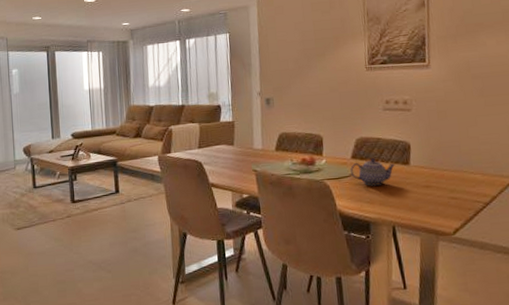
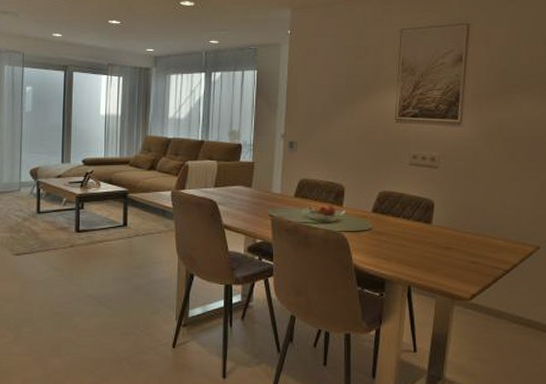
teapot: present [349,158,396,186] -> none [369,214,417,242]

